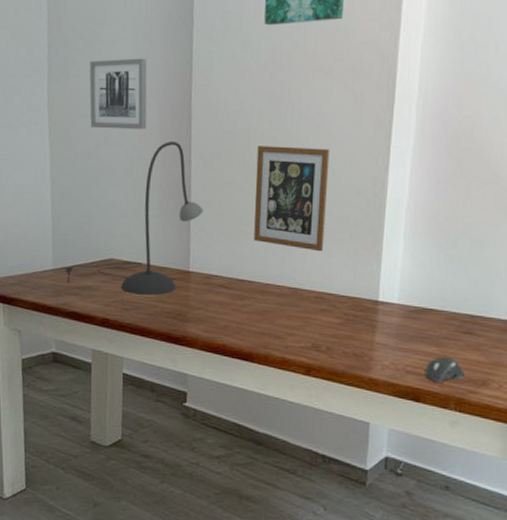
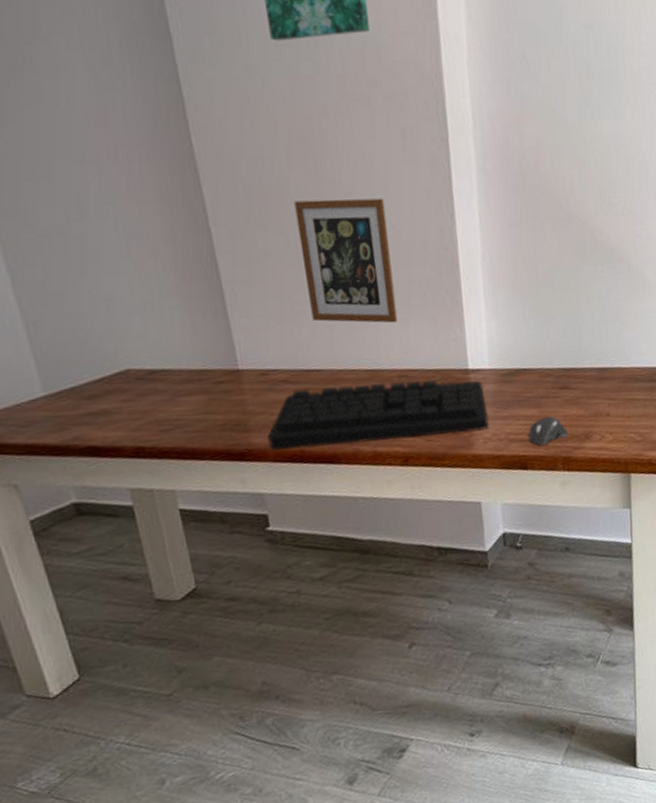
desk lamp: present [65,141,203,296] -> none [62,204,241,412]
wall art: present [89,58,147,130] -> none [26,91,137,195]
keyboard: none [200,294,390,358] -> present [268,379,489,450]

